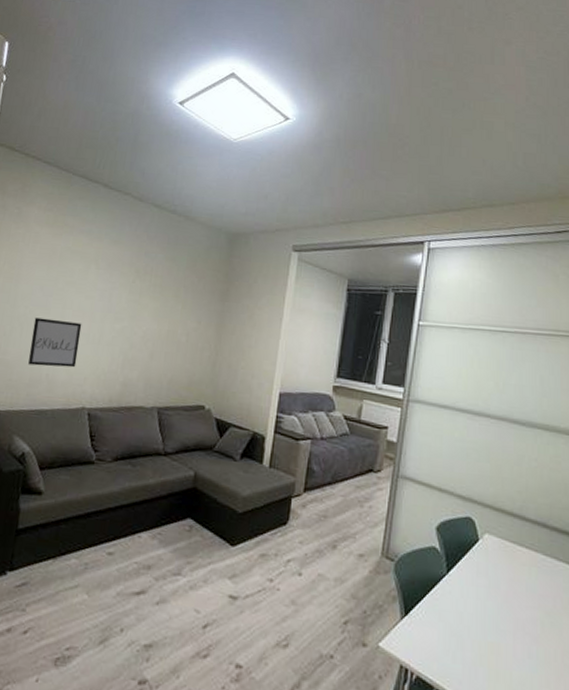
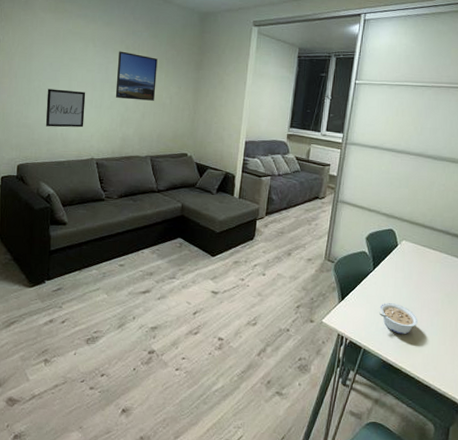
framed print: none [118,275,174,338] -> present [115,51,158,101]
legume: none [456,622,510,670] -> present [379,303,418,335]

